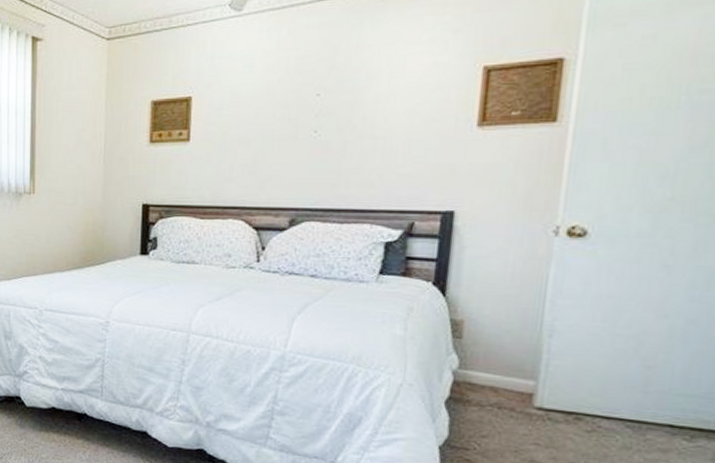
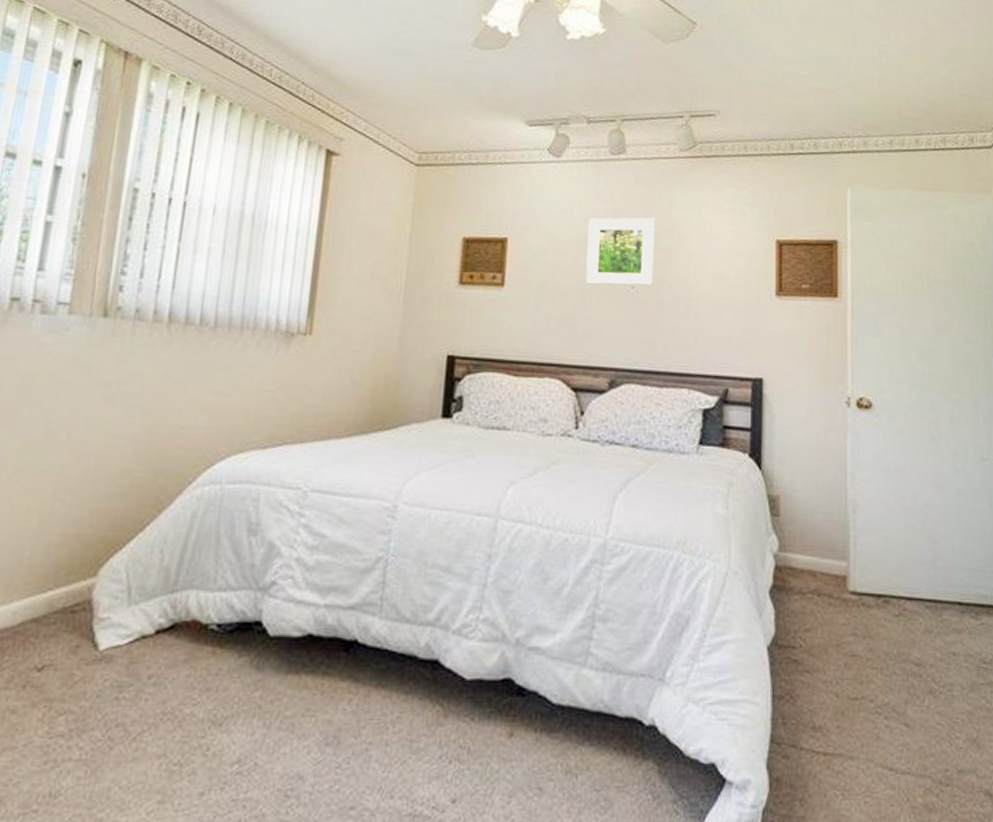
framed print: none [267,59,343,133] -> present [585,217,656,286]

